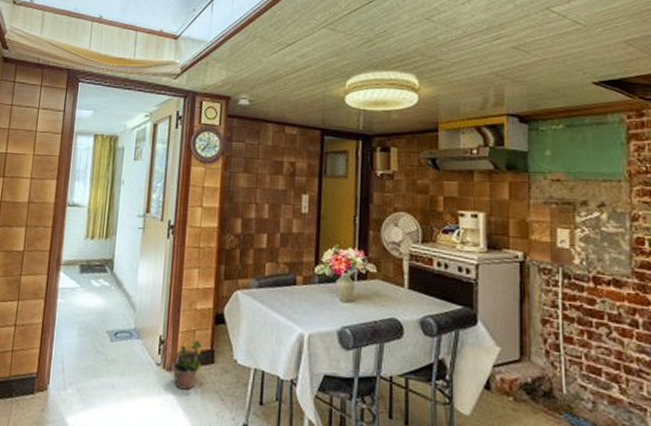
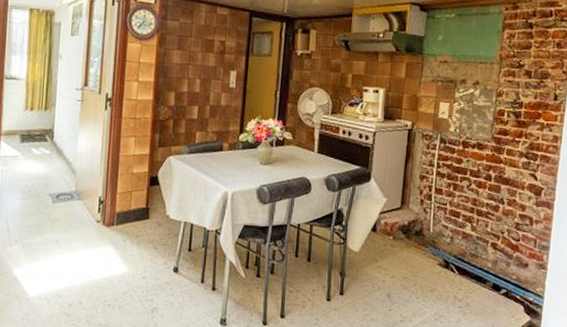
potted plant: present [172,340,203,390] -> none [111,200,139,242]

